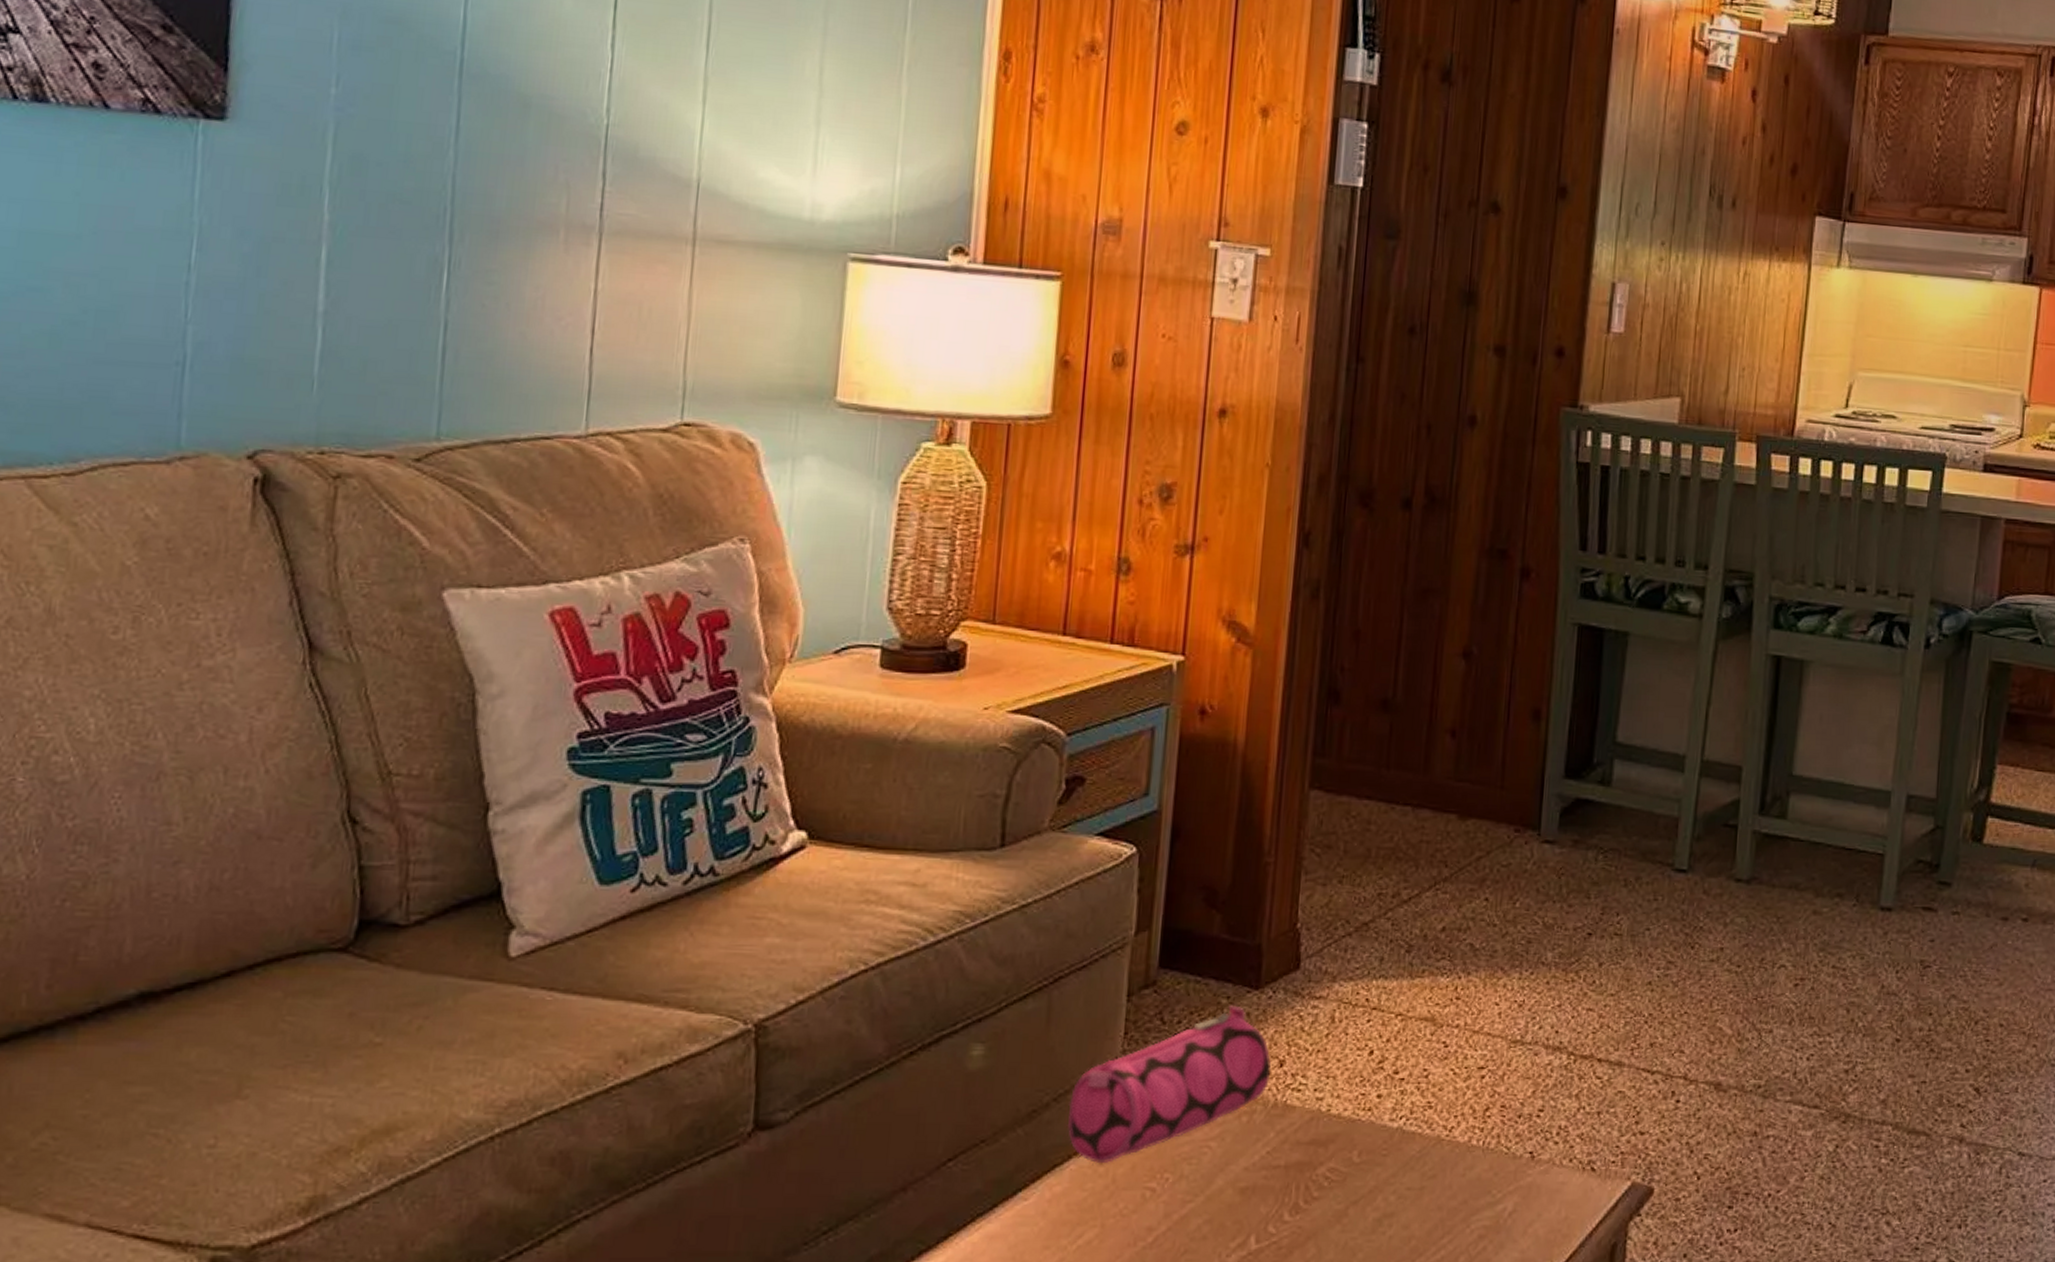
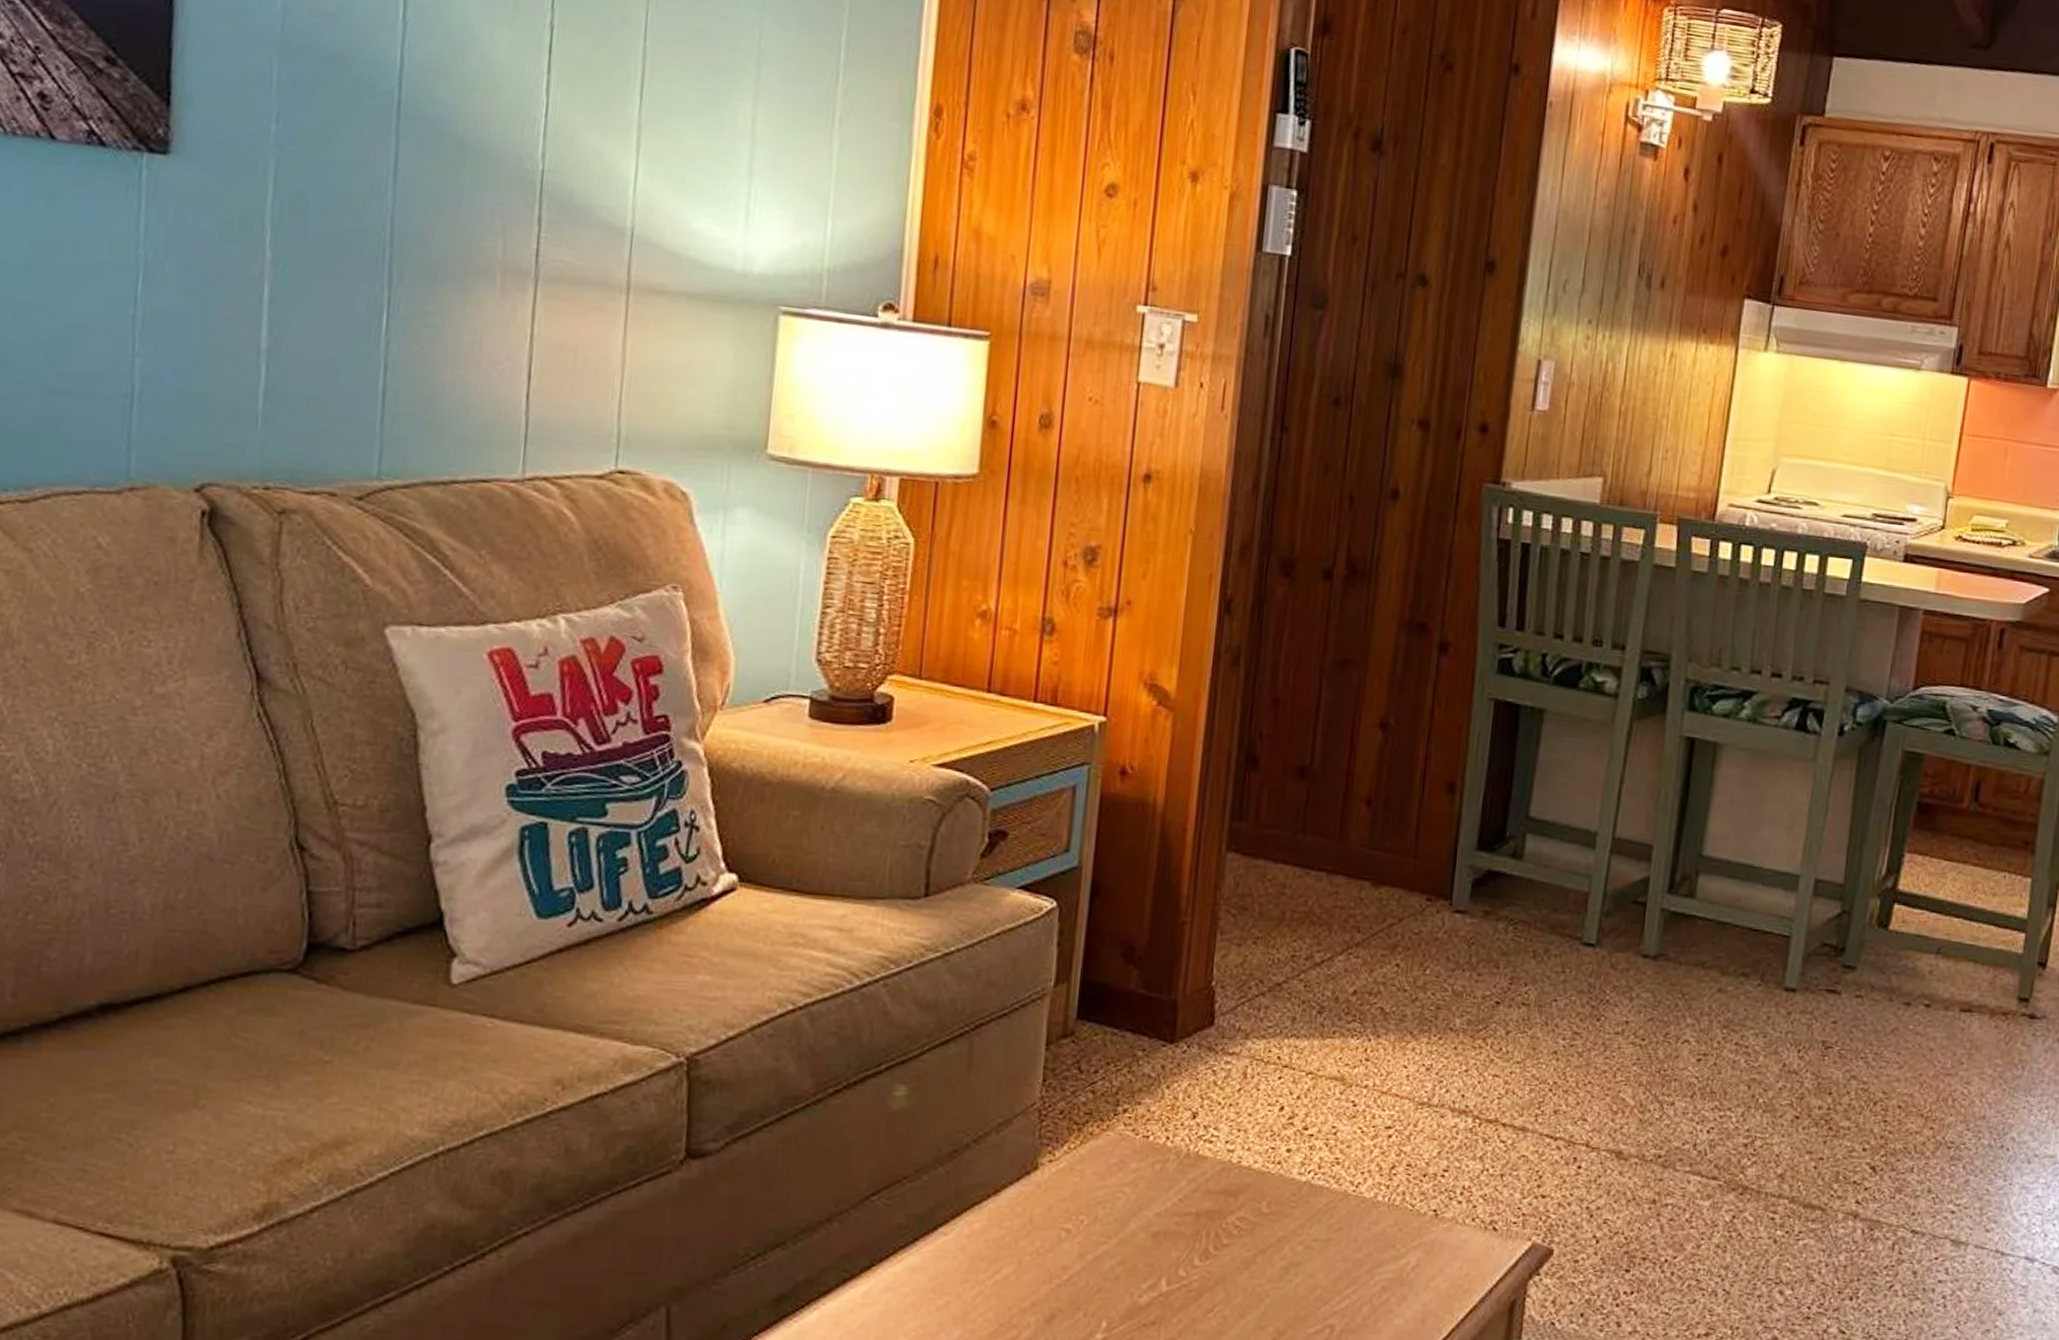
pencil case: present [1067,1005,1271,1163] -> none [986,1057,1185,1203]

